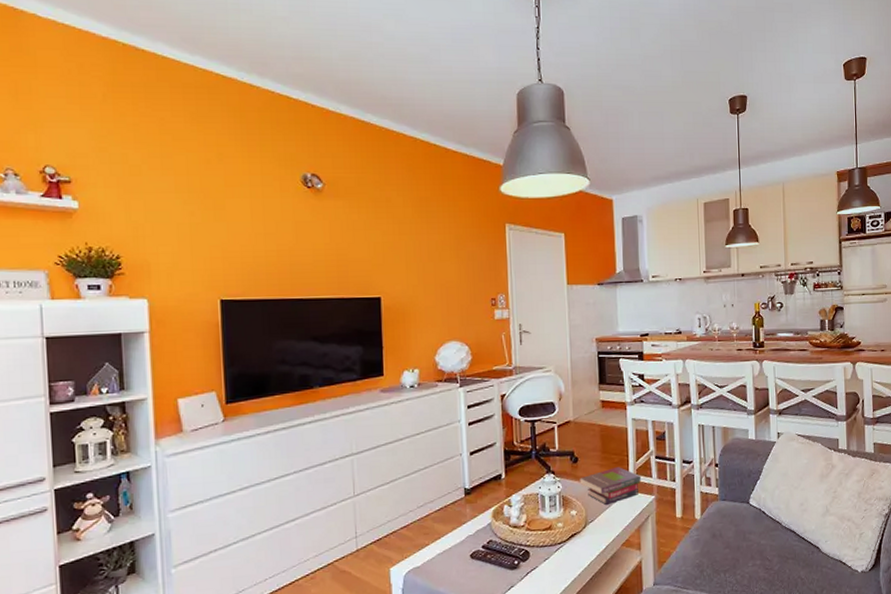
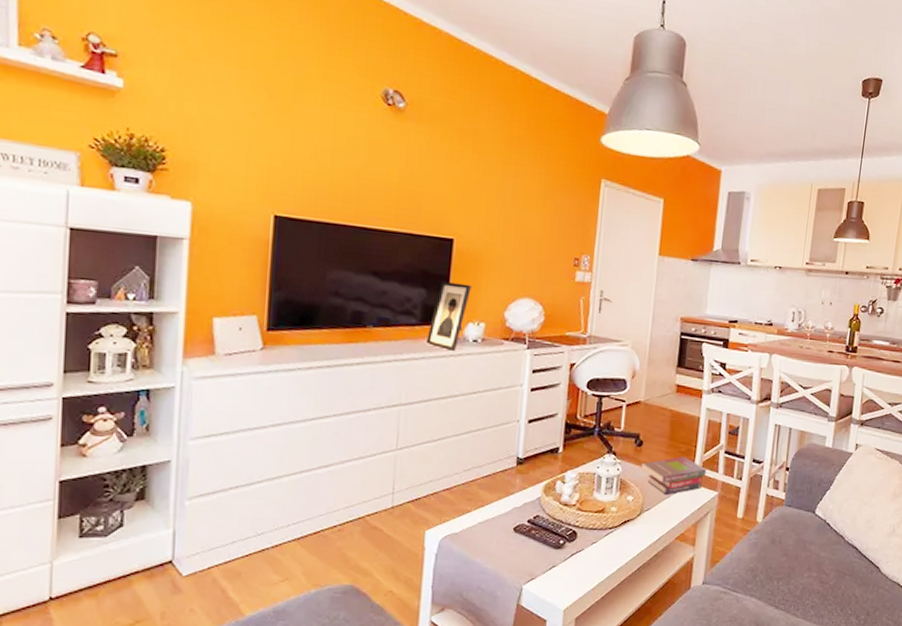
picture frame: none [367,336,402,399] -> present [425,282,471,351]

